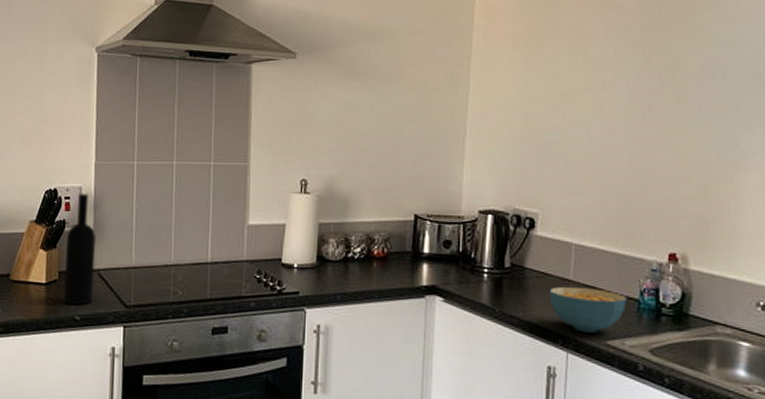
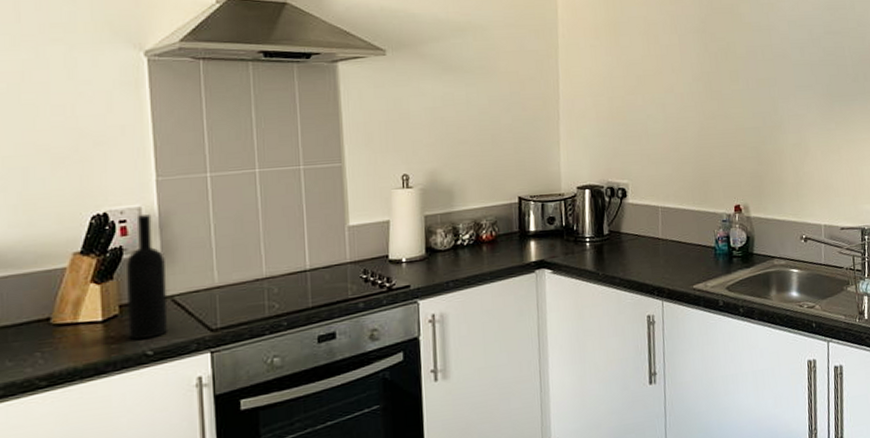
cereal bowl: present [549,286,627,333] -> none [643,242,706,282]

